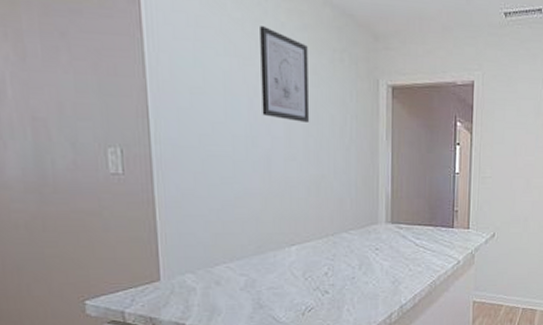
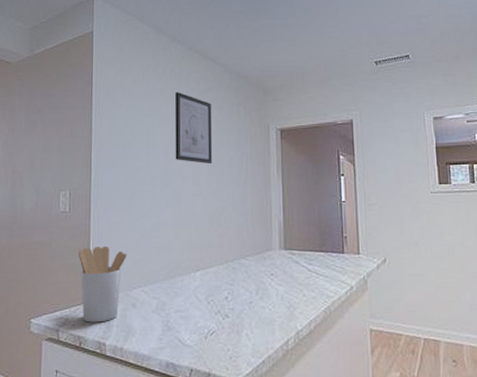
utensil holder: none [140,217,206,303] -> present [78,247,127,323]

